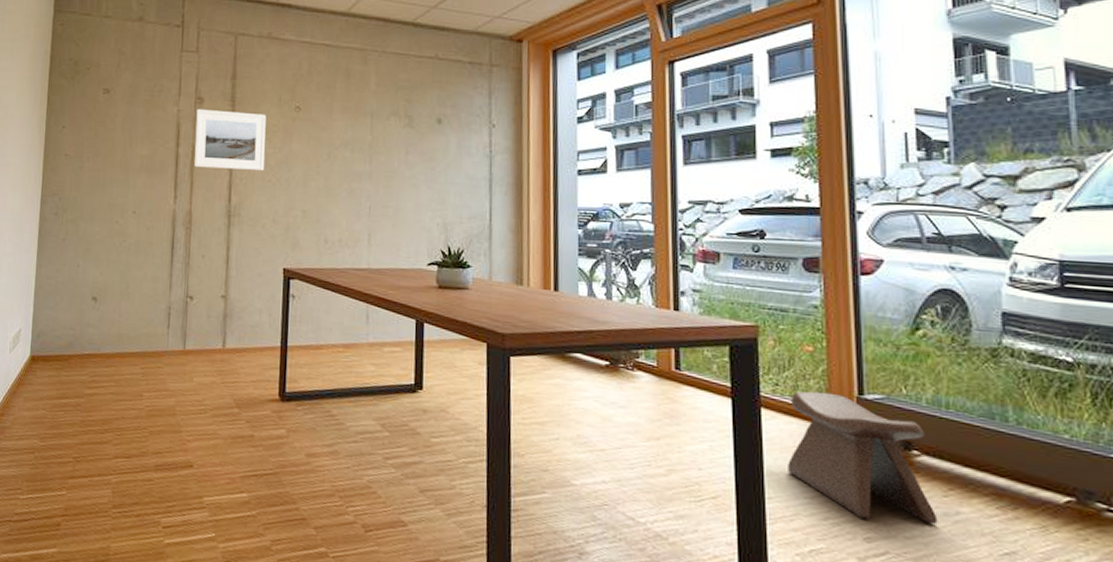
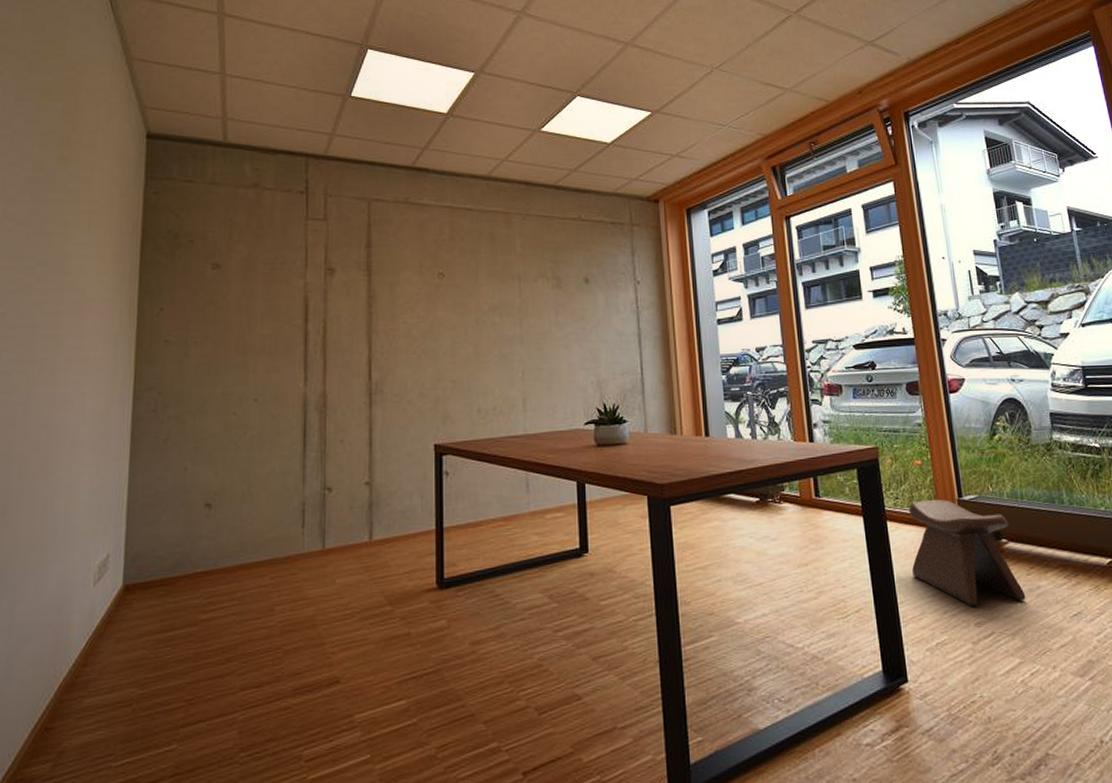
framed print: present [194,108,266,171] -> none [326,280,408,344]

